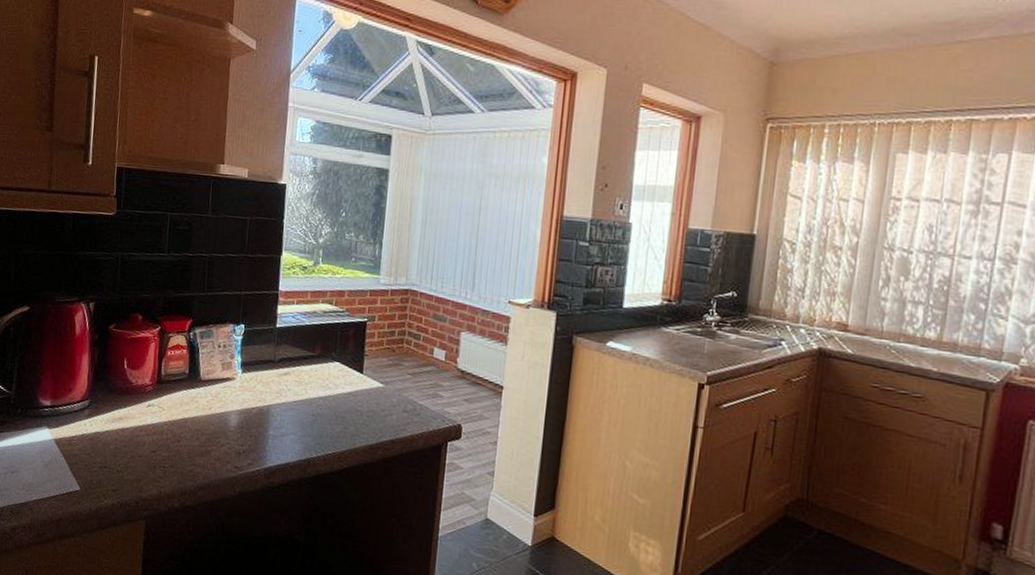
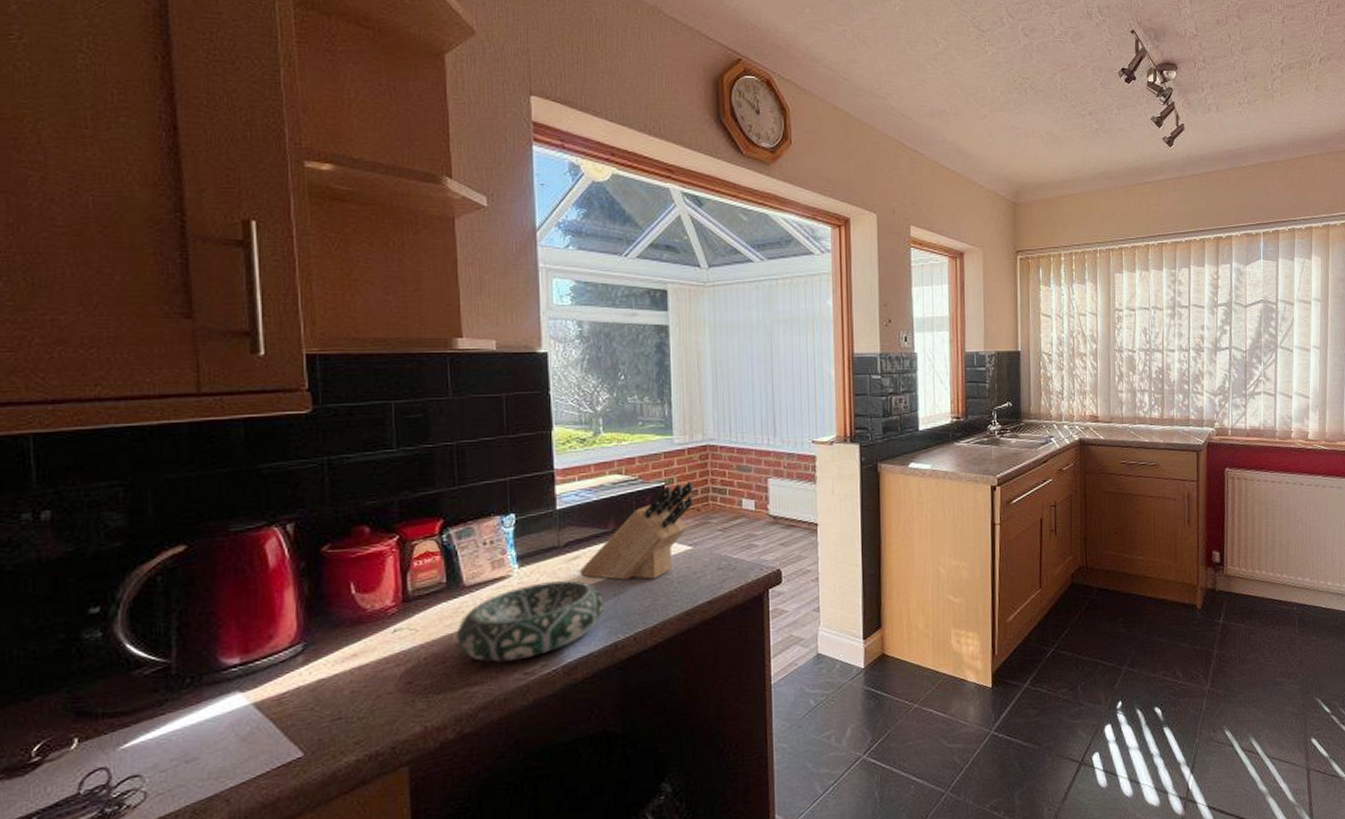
decorative bowl: none [189,390,304,454] -> present [456,580,604,662]
knife block: none [287,321,392,408] -> present [578,481,693,580]

